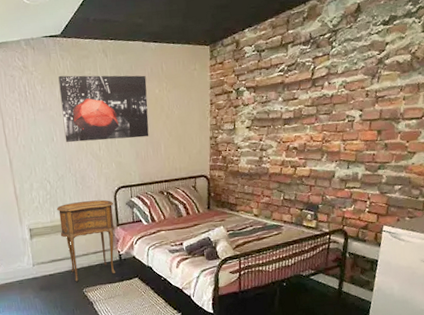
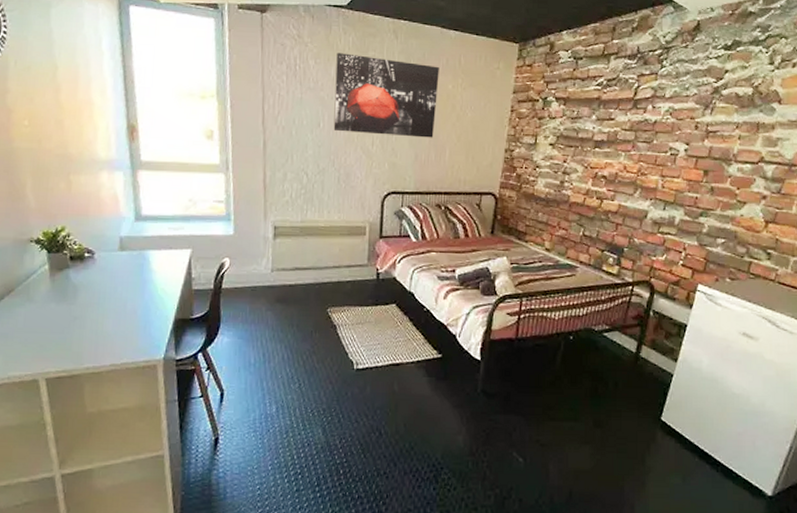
side table: present [56,199,115,282] -> none [310,203,379,298]

